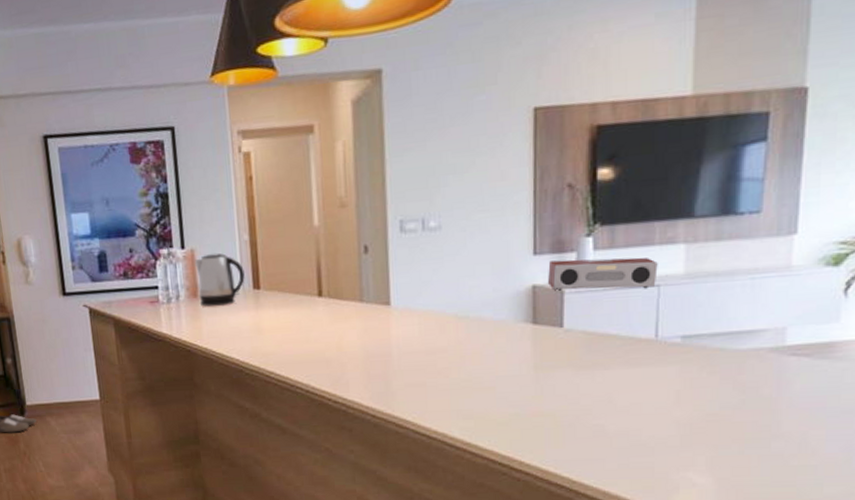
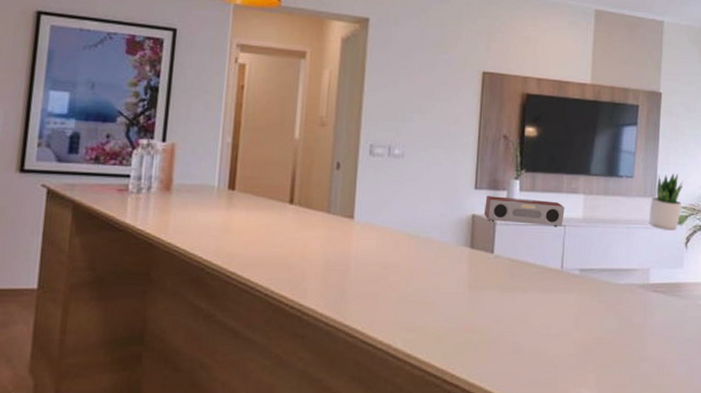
kettle: present [195,252,245,307] -> none [171,150,222,203]
planter: none [786,198,843,276] -> present [649,173,683,231]

